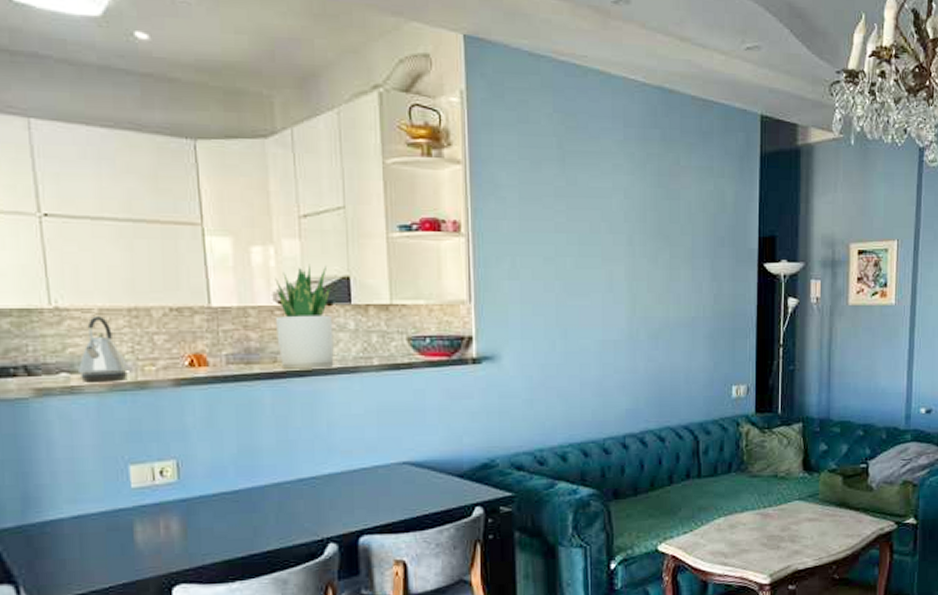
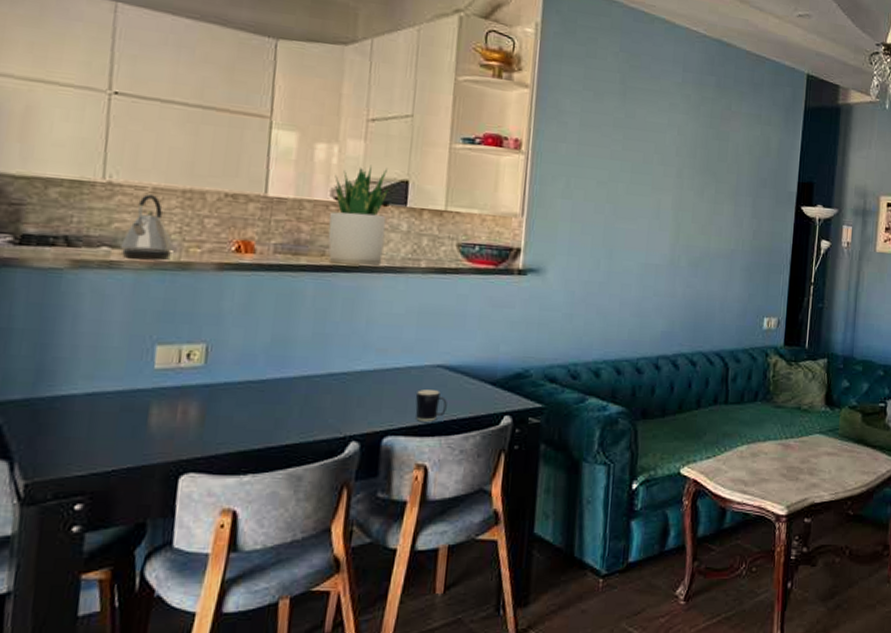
mug: none [385,487,418,519] -> present [415,389,447,422]

